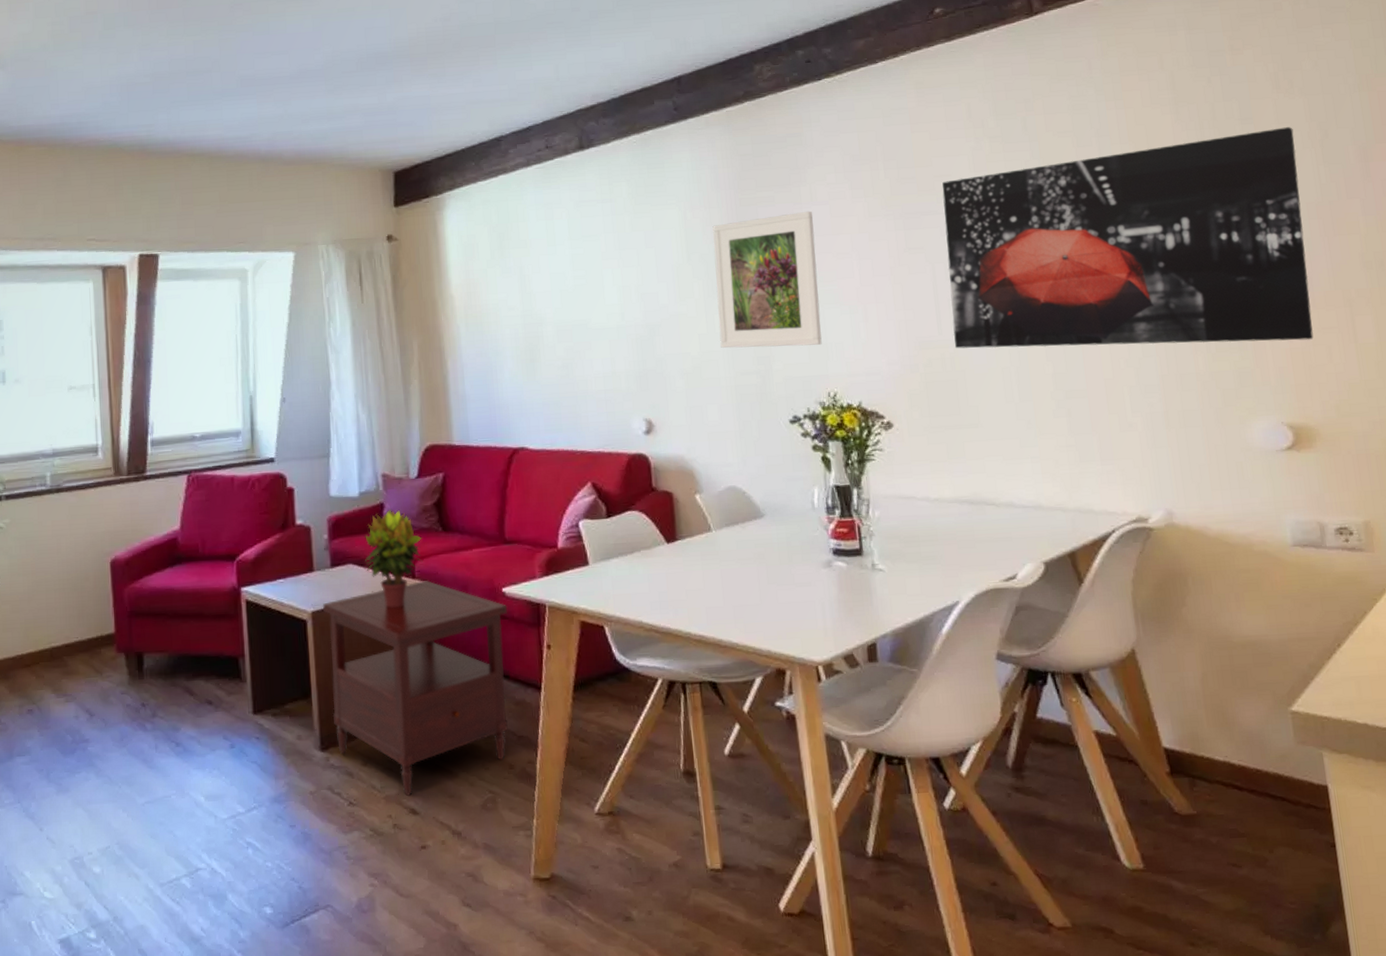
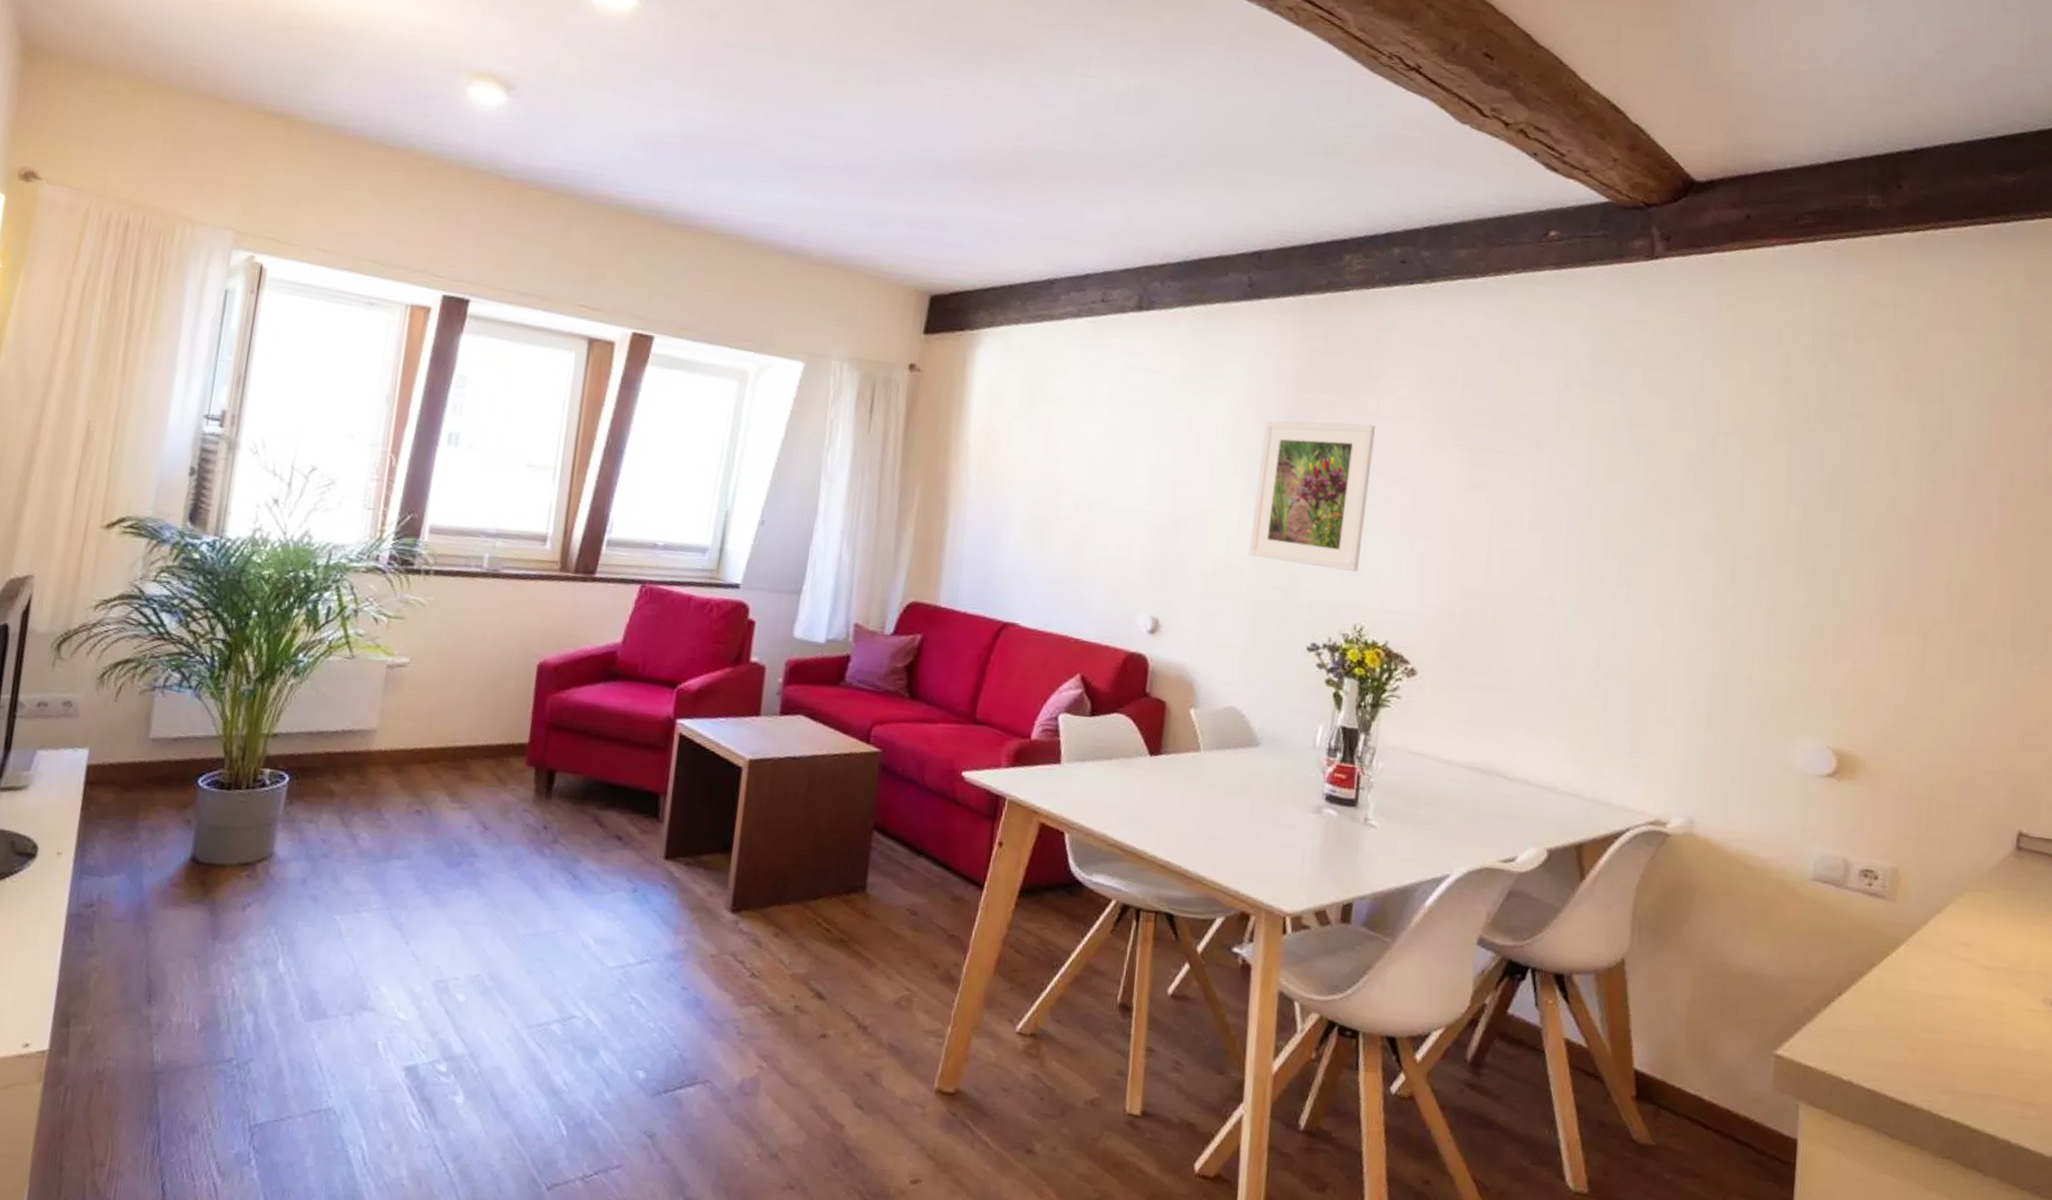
side table: present [322,581,508,797] -> none [750,747,964,979]
potted plant: present [365,509,423,608] -> none [818,663,886,773]
wall art: present [942,127,1314,349] -> none [1500,420,1903,664]

